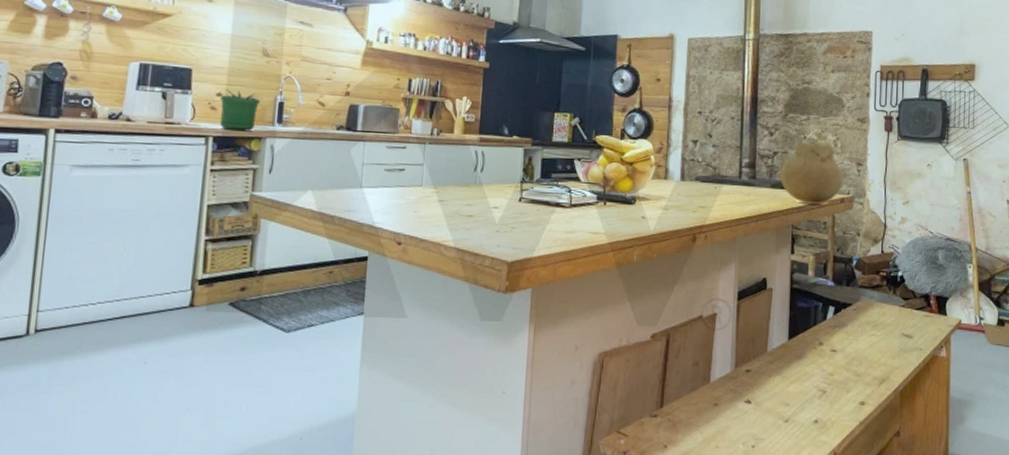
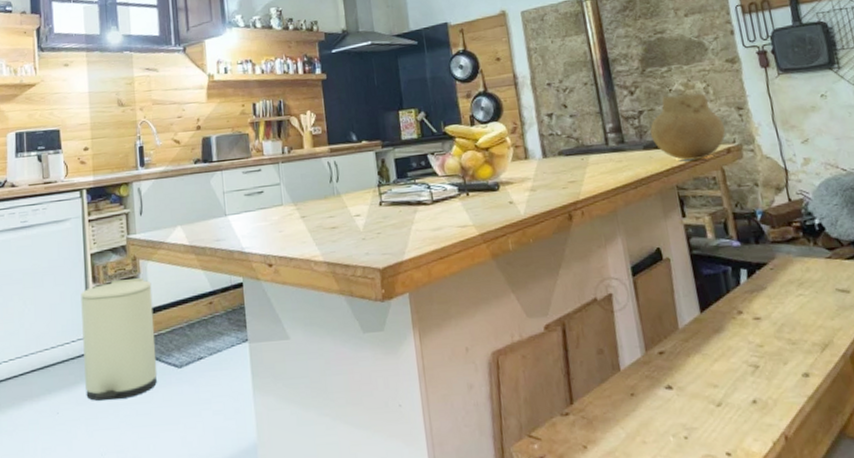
pedal bin: none [180,236,270,356] -> present [81,278,158,401]
planter: present [219,88,261,132] -> none [87,142,123,181]

